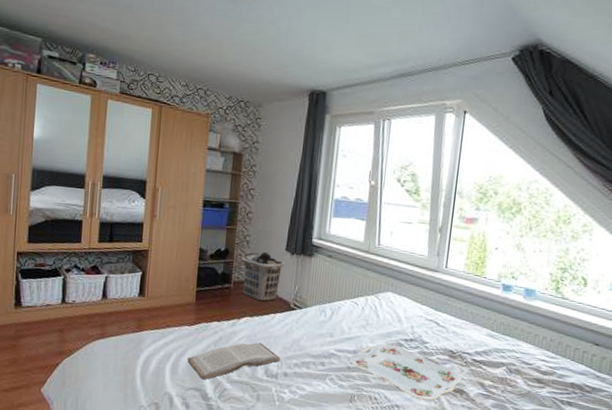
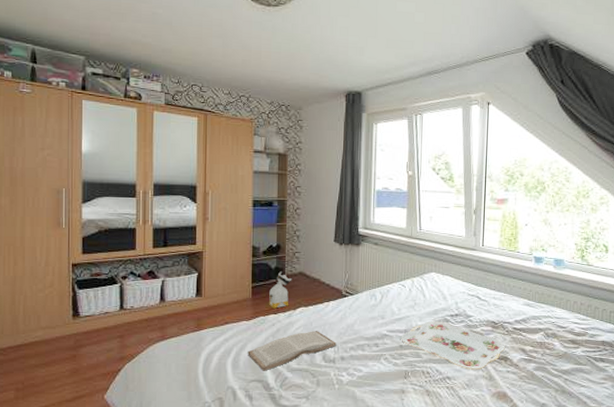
bag: none [213,277,239,316] -> present [269,271,292,309]
clothes hamper: present [241,251,285,302] -> none [293,244,334,292]

